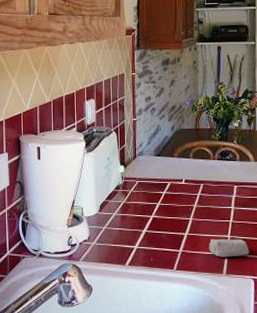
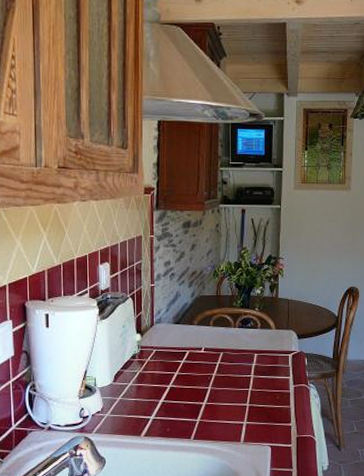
soap bar: present [209,238,250,257] -> none [227,407,268,426]

